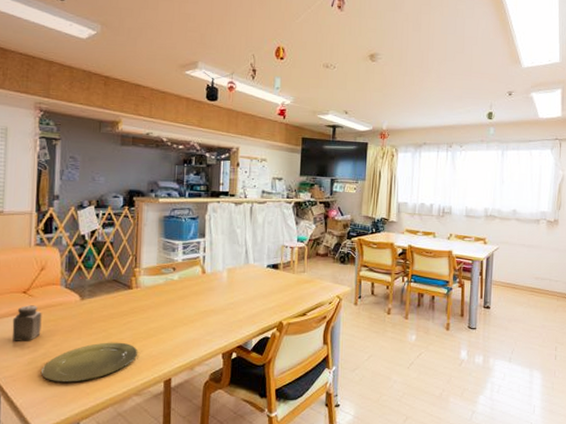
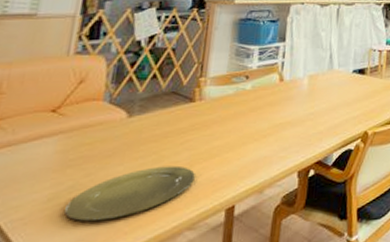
salt shaker: present [11,305,42,341] -> none [27,126,75,173]

